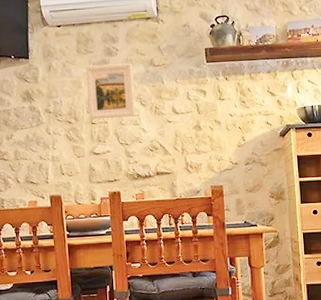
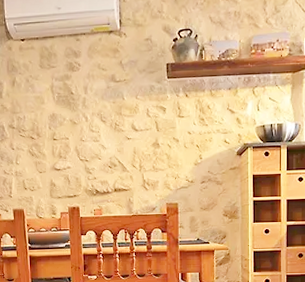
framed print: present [85,63,136,120] -> none [48,79,96,136]

